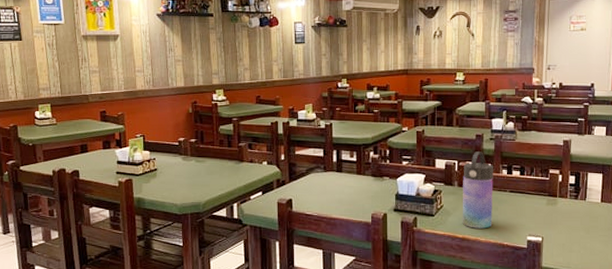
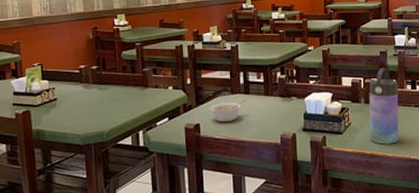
legume: none [303,178,338,199] -> present [210,100,245,123]

